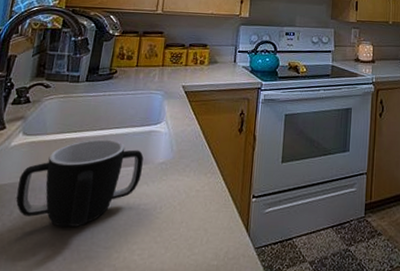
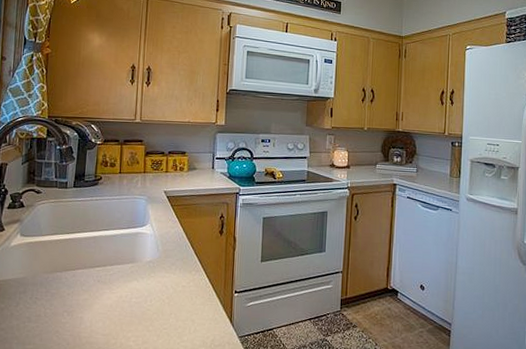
mug: present [15,139,144,228] -> none [20,240,132,317]

